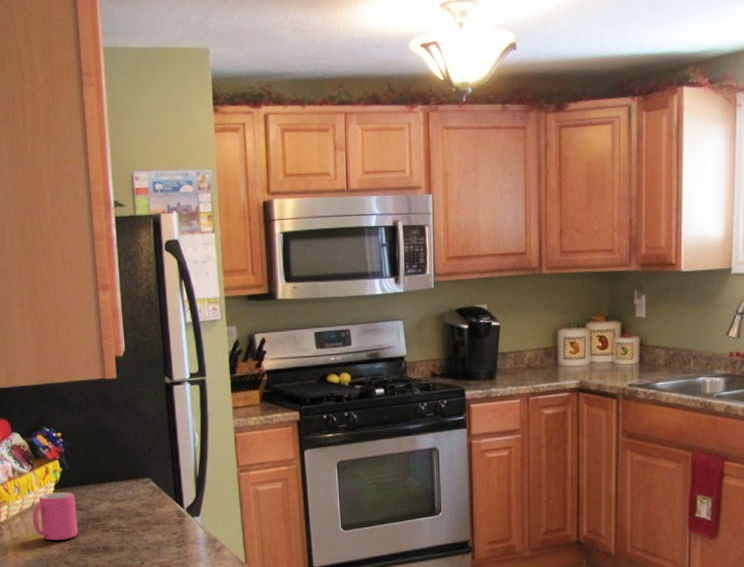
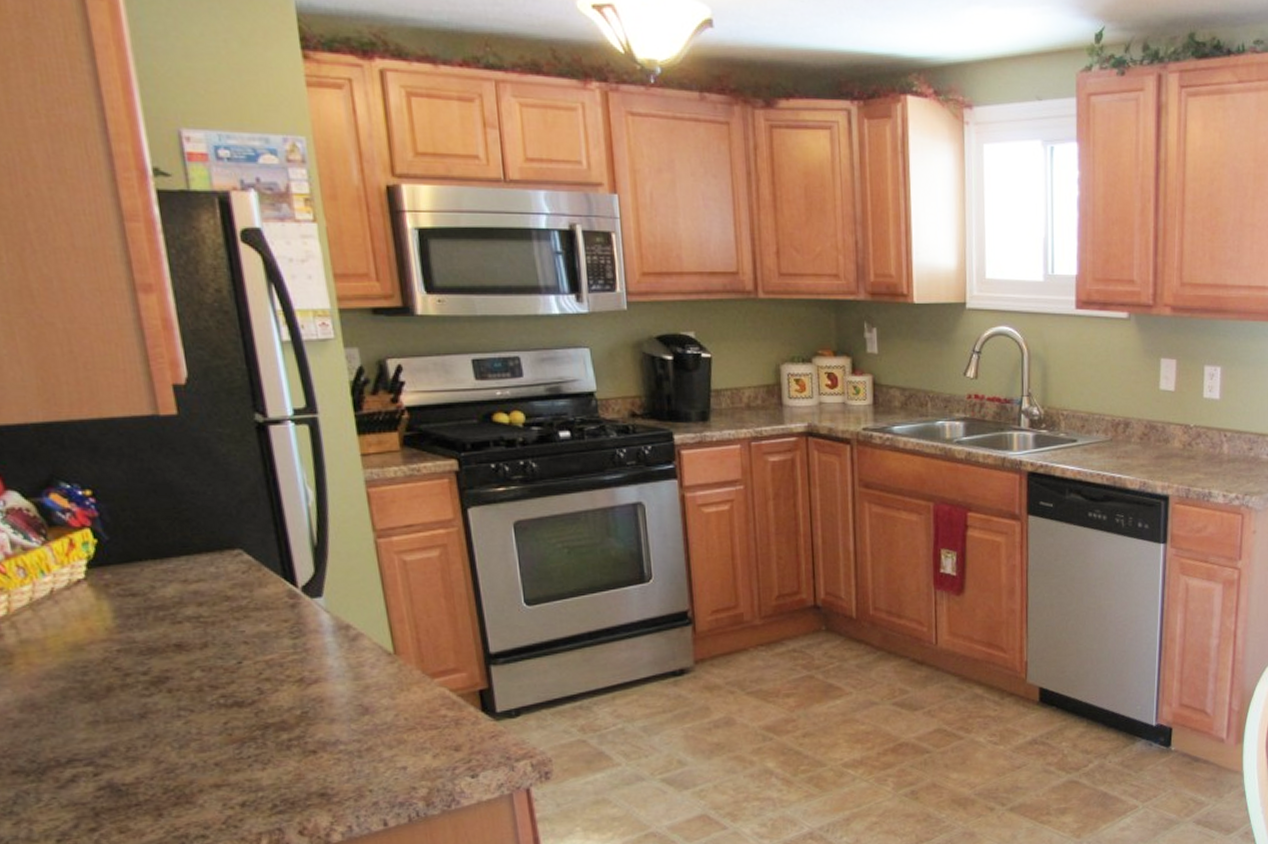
mug: present [32,492,78,541] -> none [51,572,132,640]

